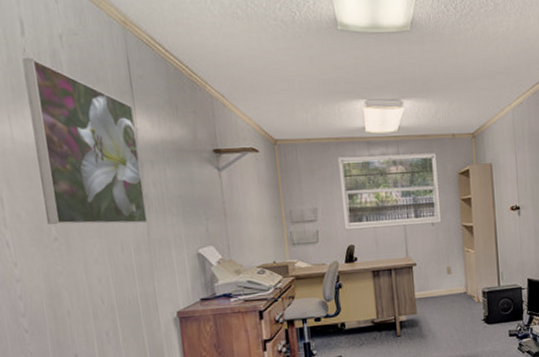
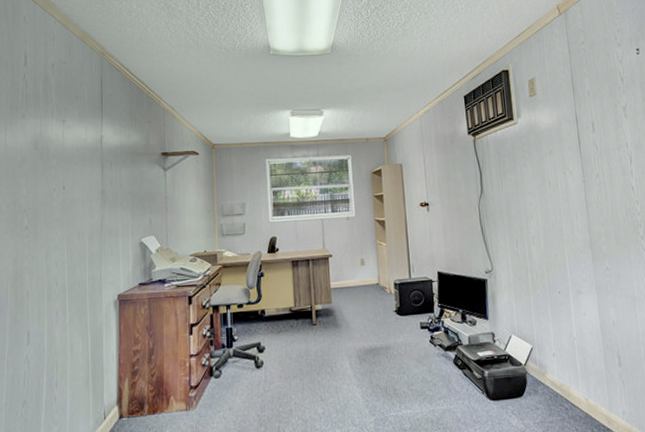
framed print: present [22,58,148,225] -> none [22,82,102,216]

